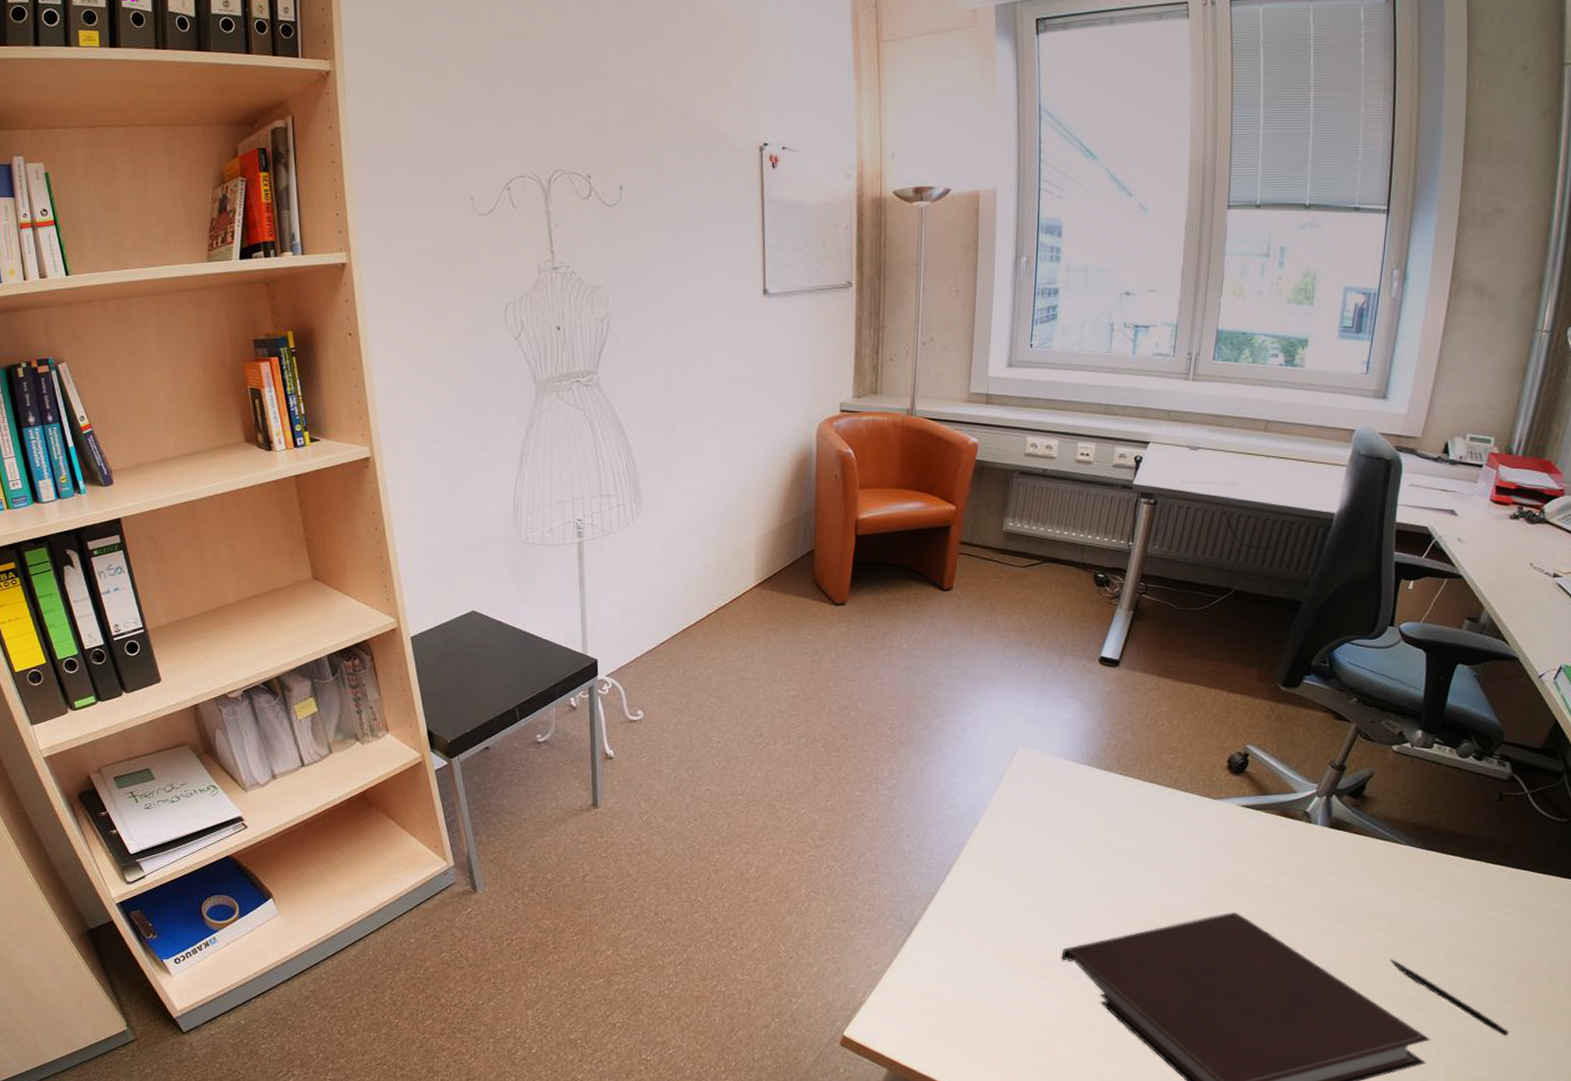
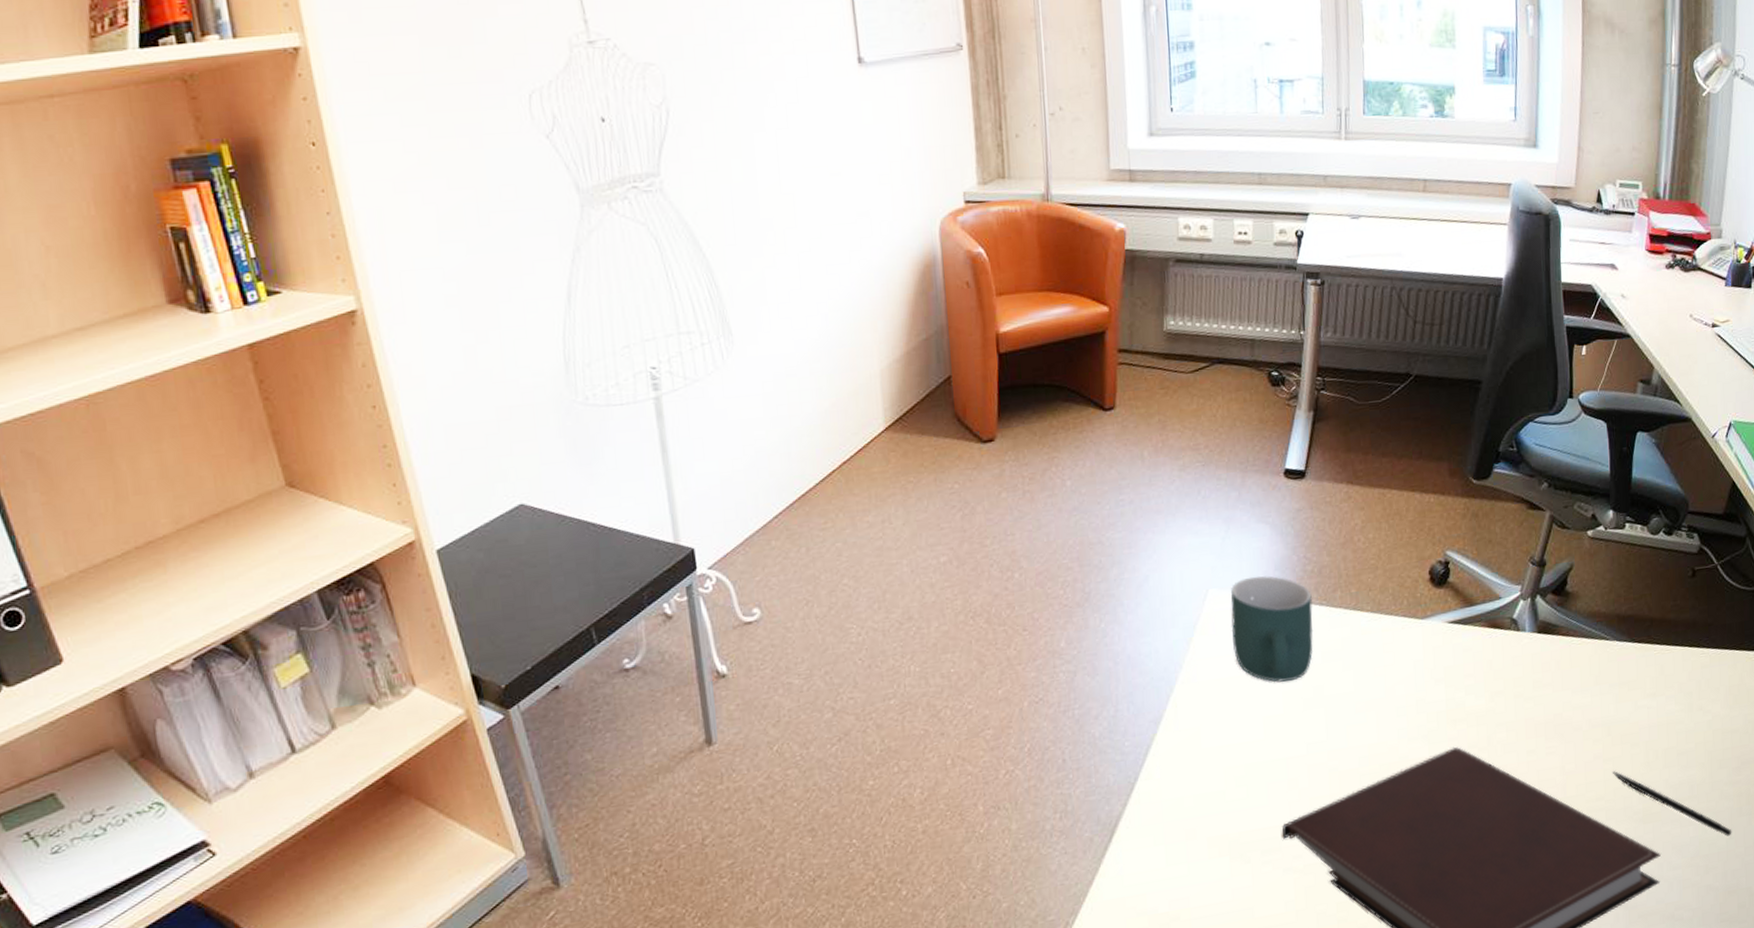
mug: none [1035,742,1113,833] -> present [1231,575,1314,683]

